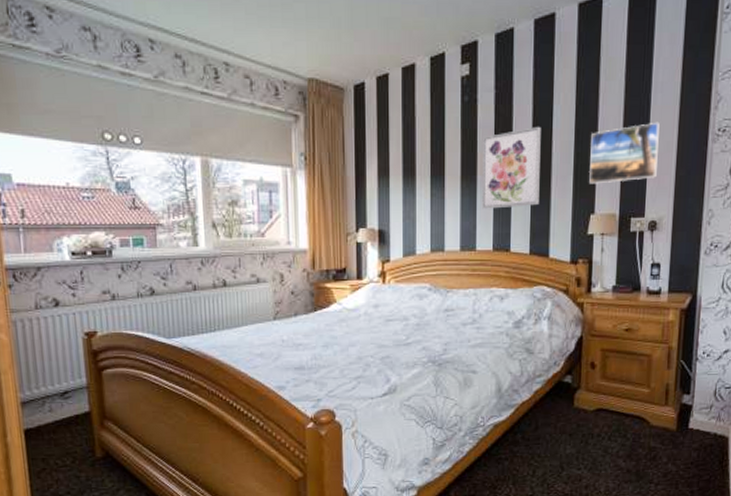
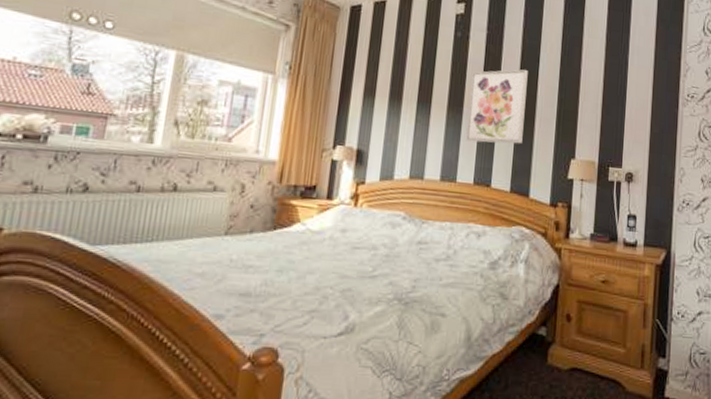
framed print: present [588,122,660,184] -> none [570,80,636,132]

